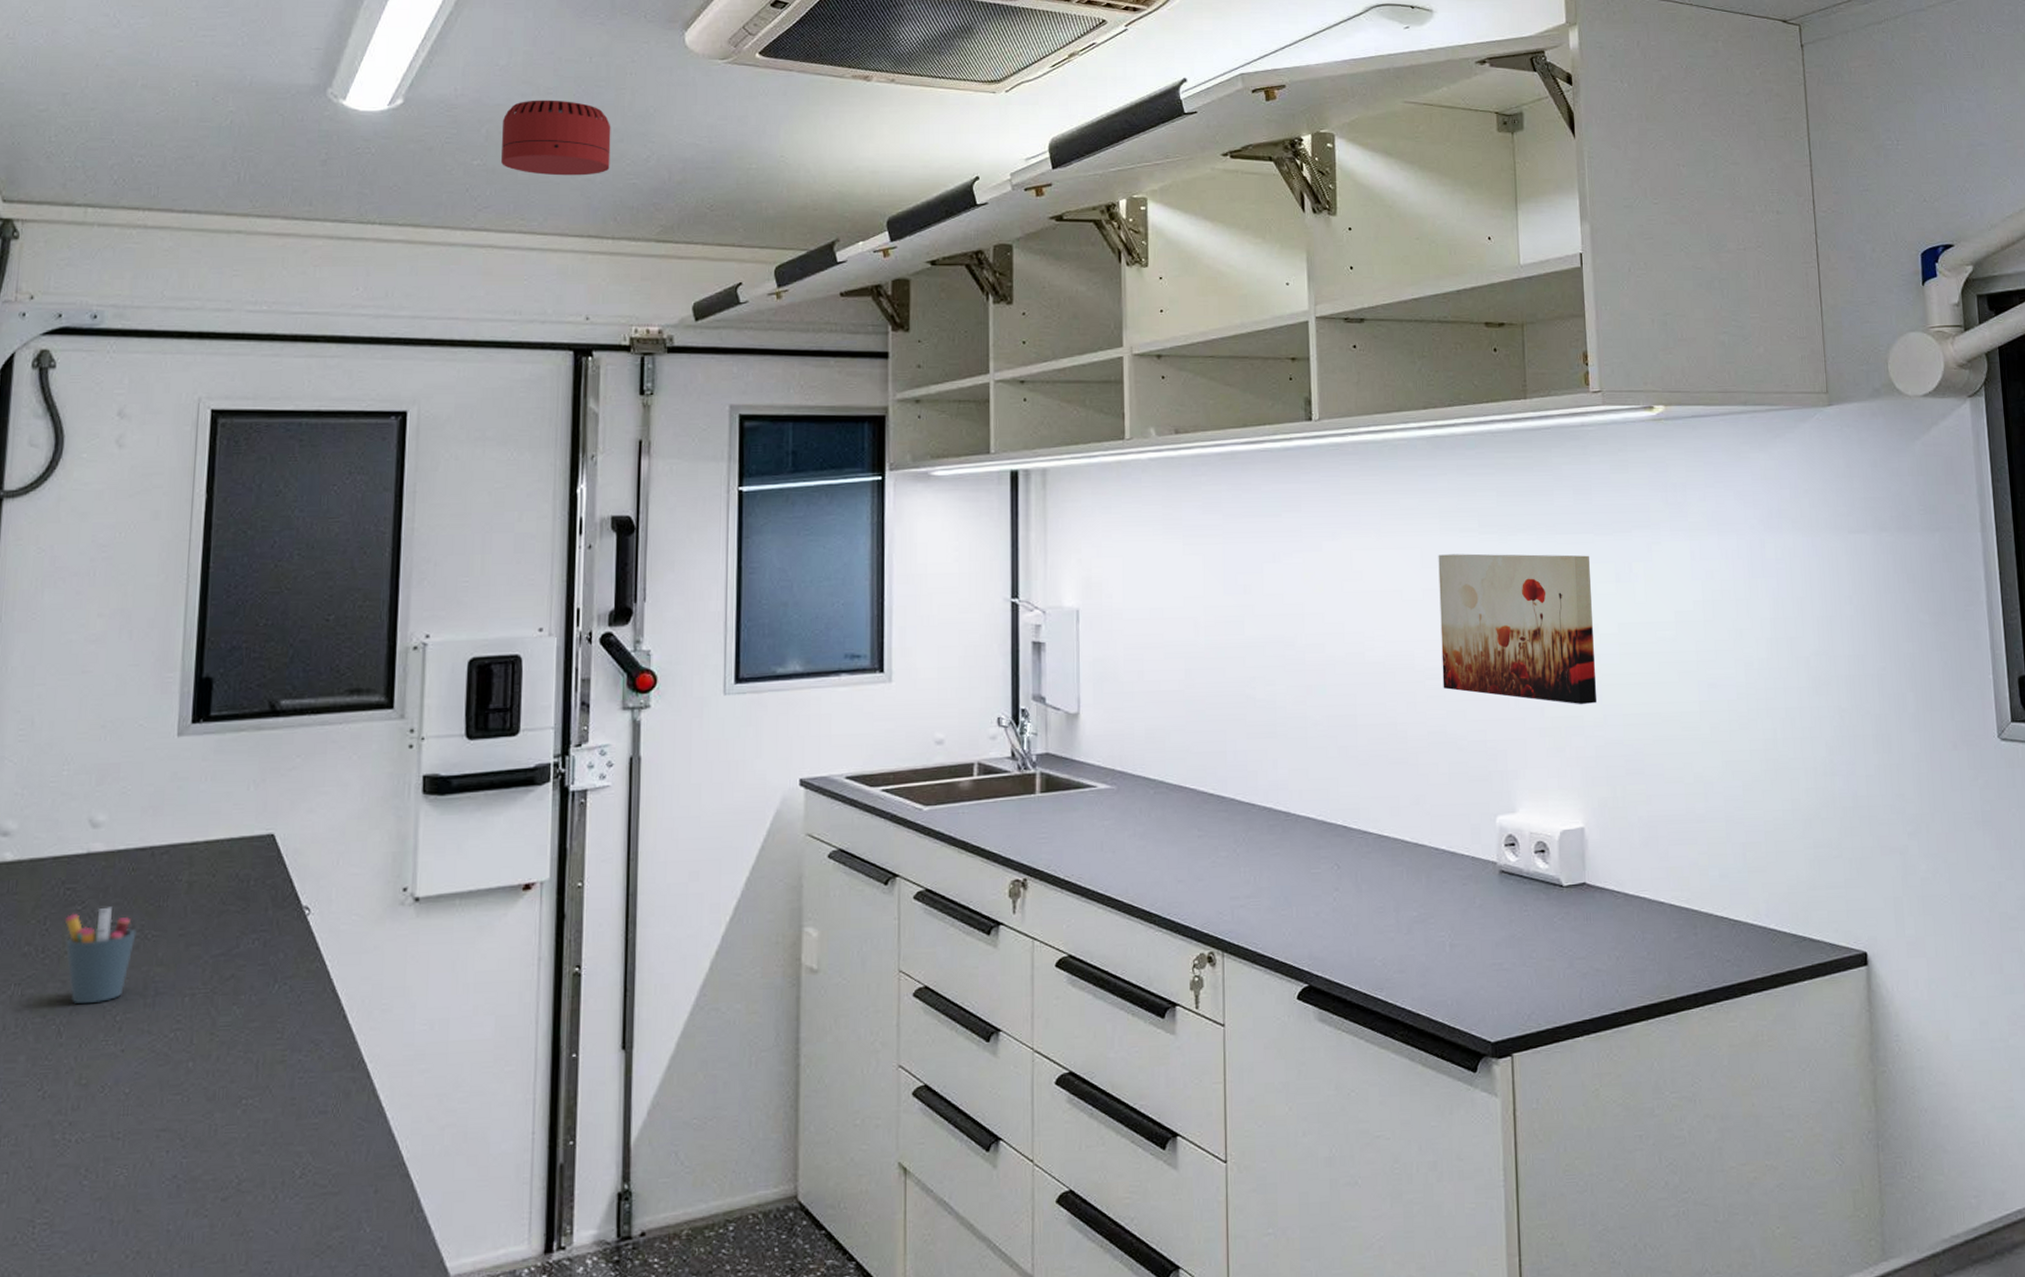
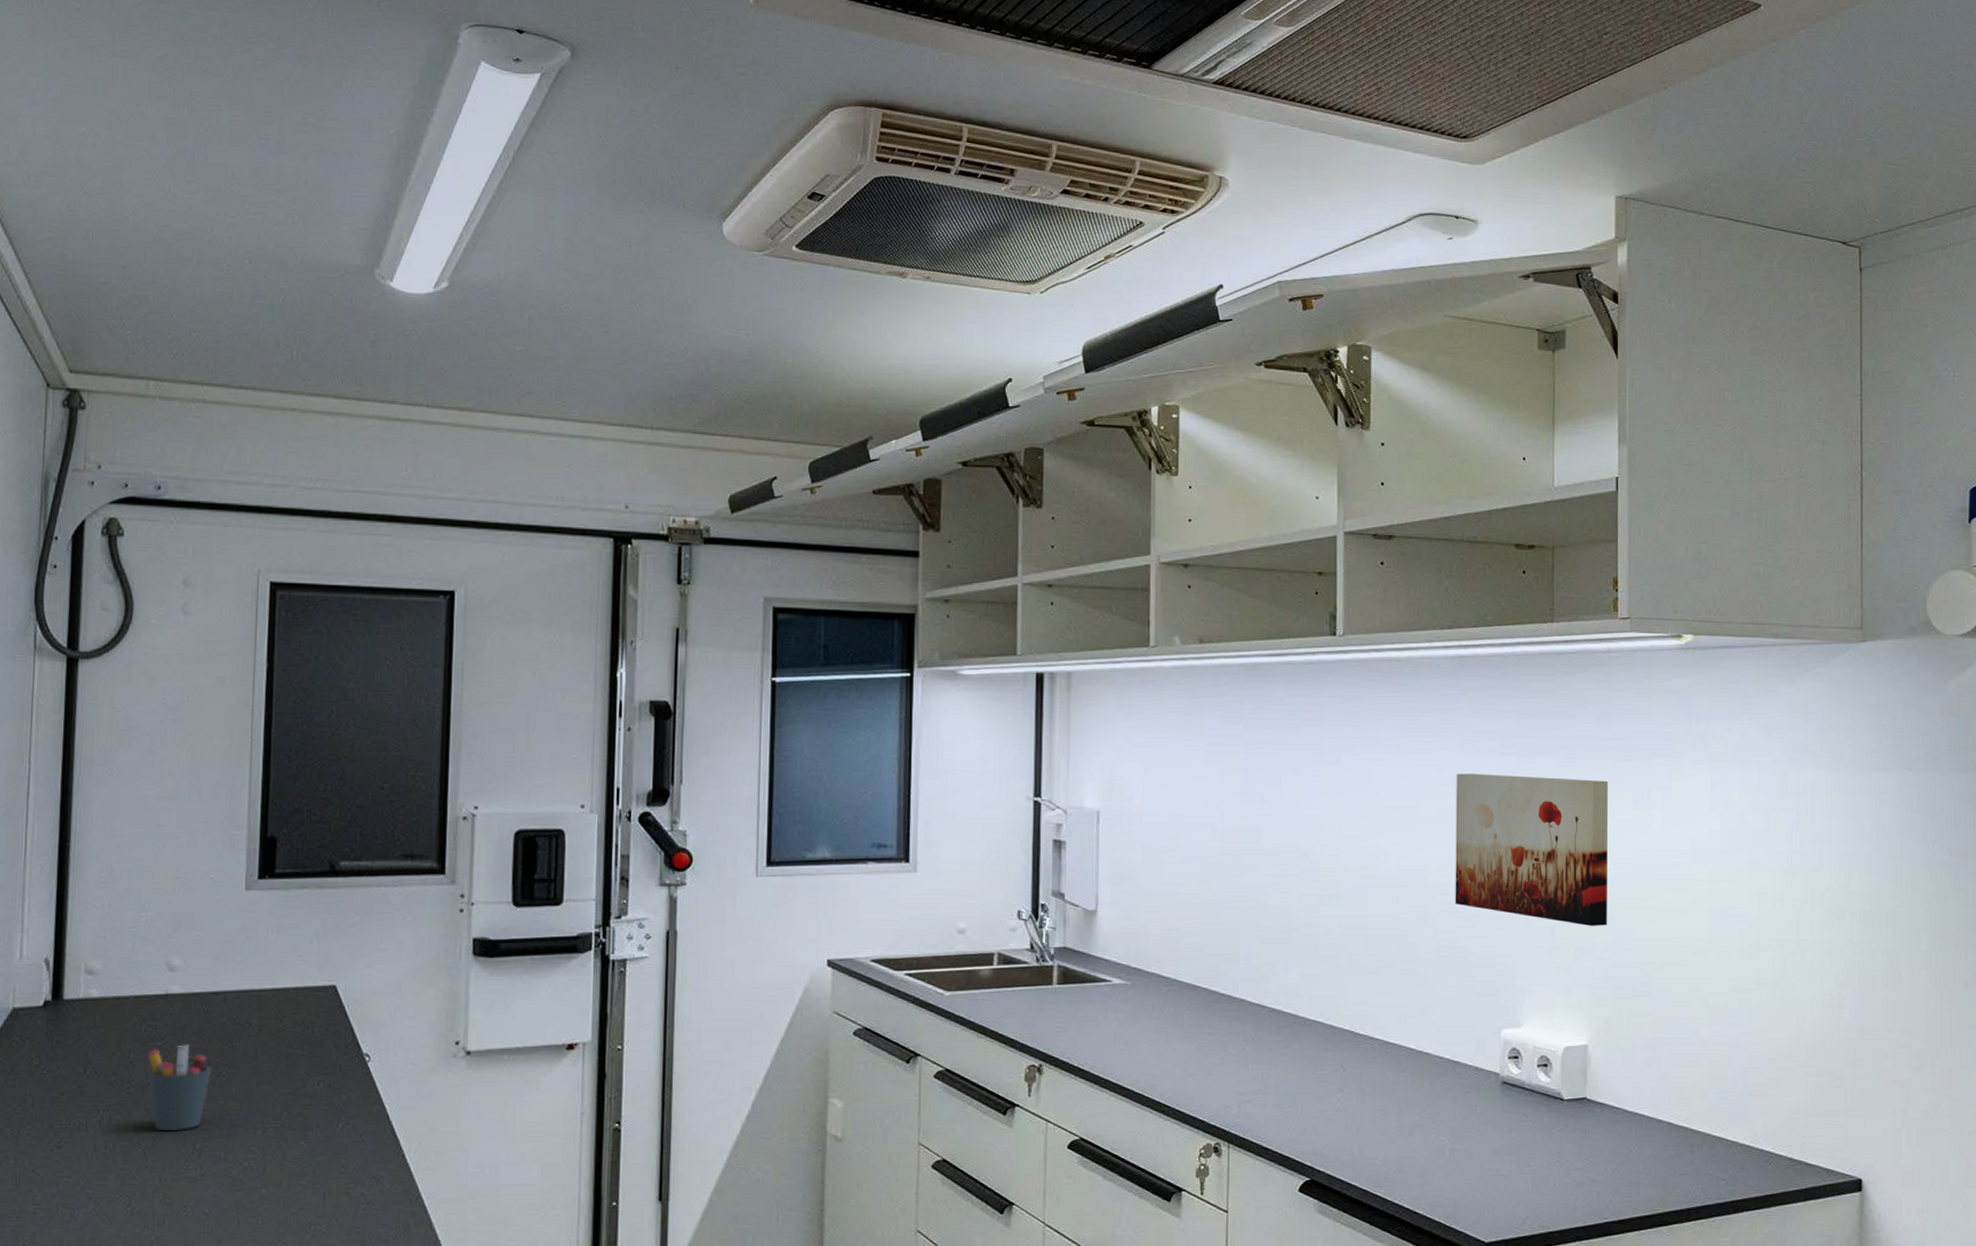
smoke detector: present [501,100,611,176] -> none [543,287,650,365]

